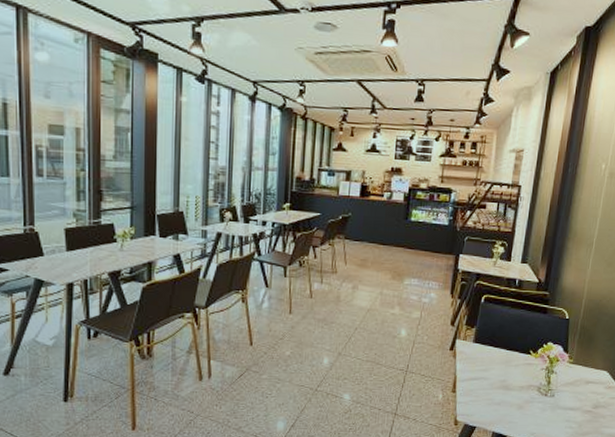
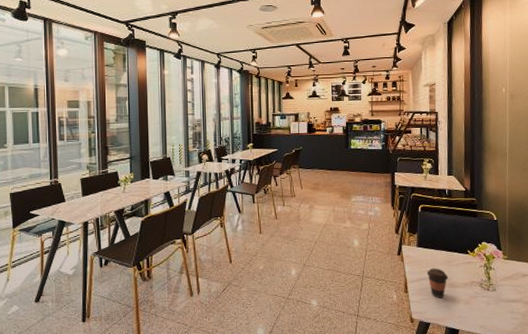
coffee cup: none [480,367,504,400] -> present [426,268,448,298]

